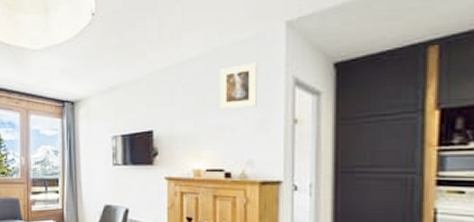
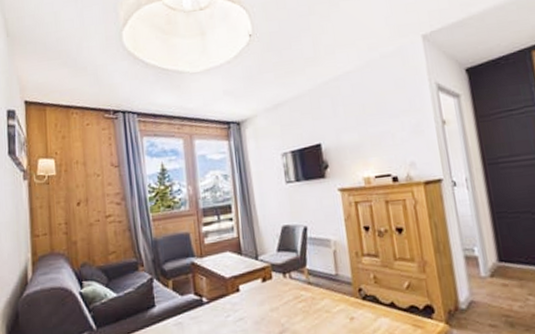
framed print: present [220,62,257,109] -> none [374,72,410,117]

